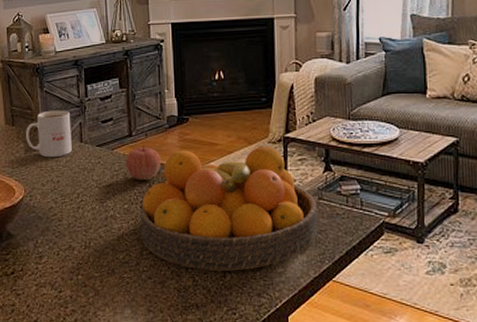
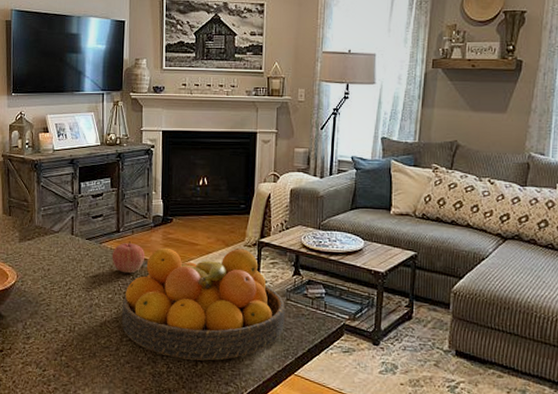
mug: present [26,110,72,158] -> none [21,203,64,248]

